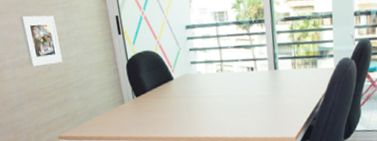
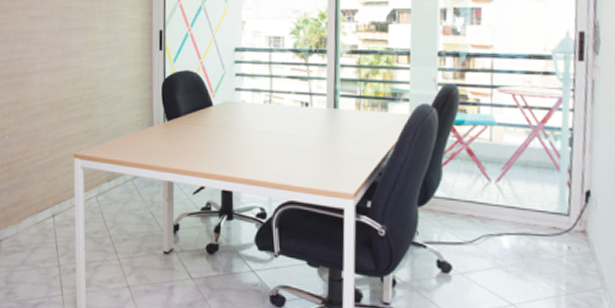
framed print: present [19,15,63,67] -> none [60,21,96,74]

